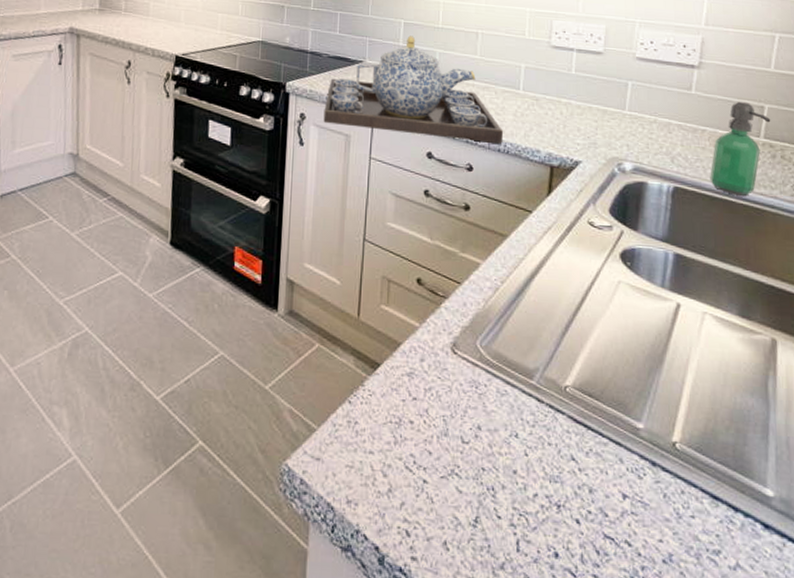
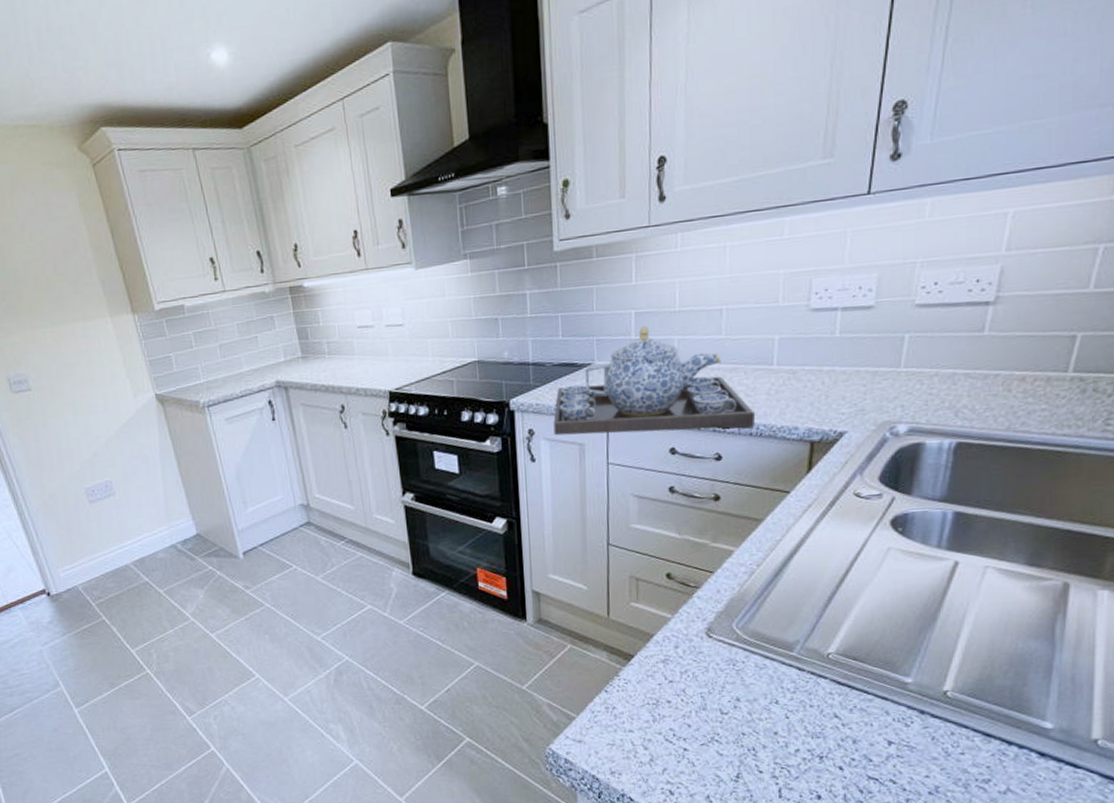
soap dispenser: present [710,101,771,196] -> none [1001,333,1084,441]

